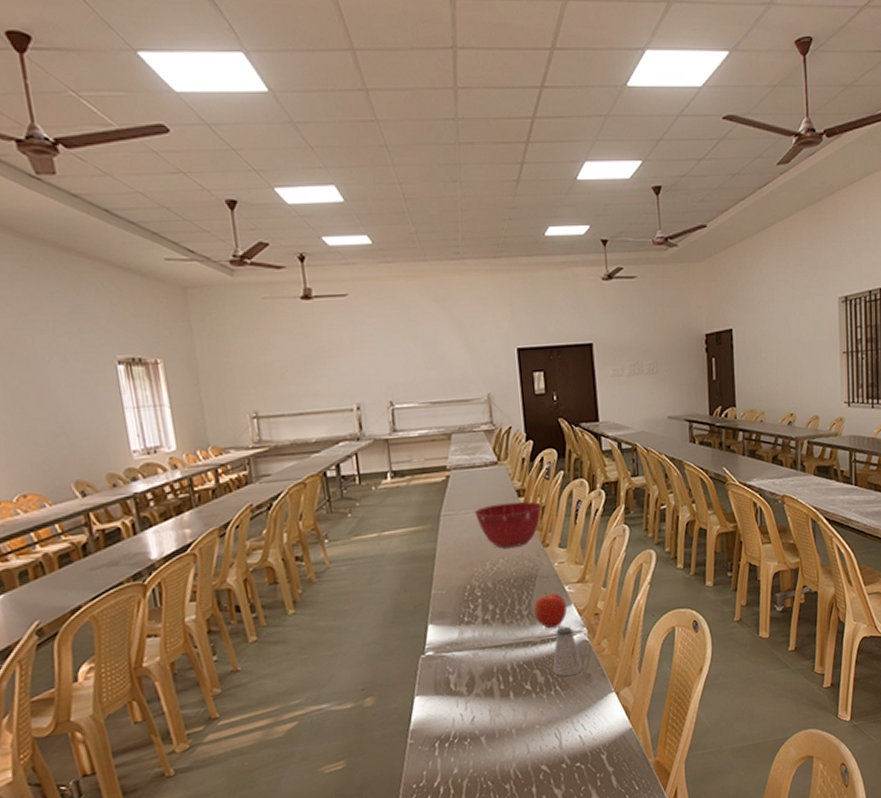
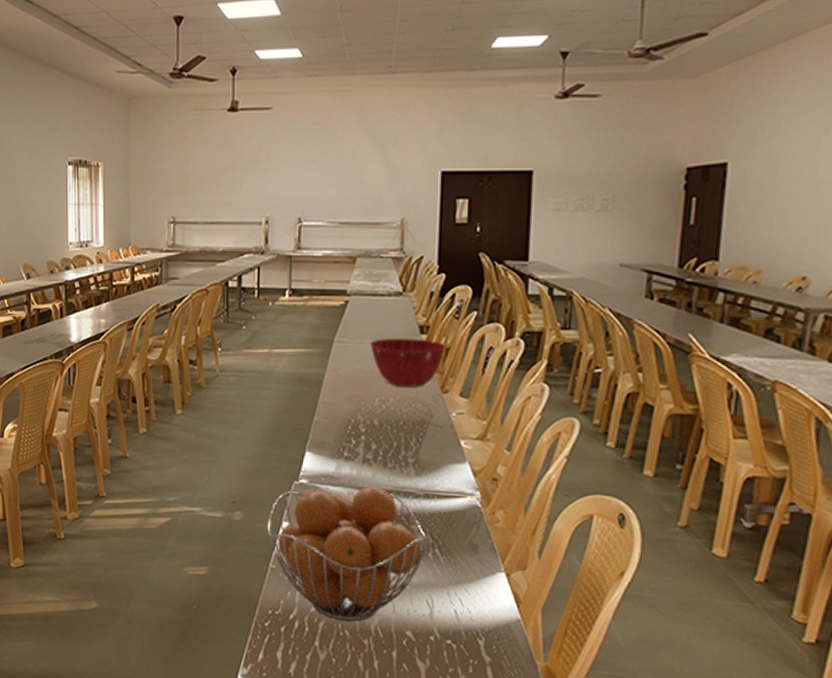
fruit basket: none [400,642,550,775] -> present [267,486,428,622]
apple: present [534,593,567,629] -> none [422,443,459,485]
saltshaker: present [552,626,584,676] -> none [433,485,471,542]

